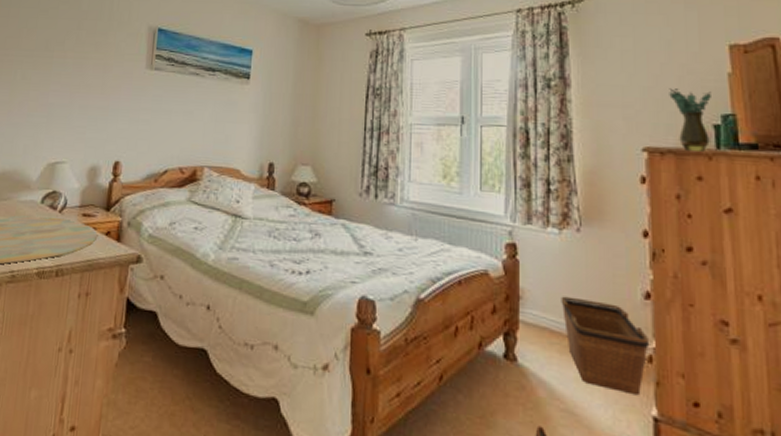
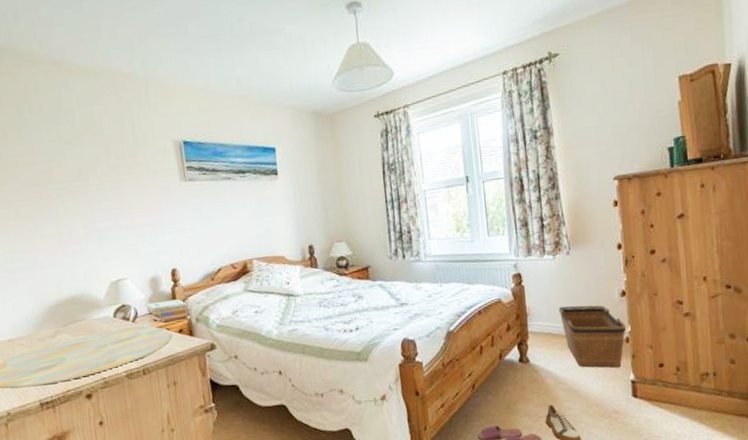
books: none [77,194,123,222] -> present [145,299,188,324]
vase: present [669,88,711,152] -> none [632,120,666,173]

